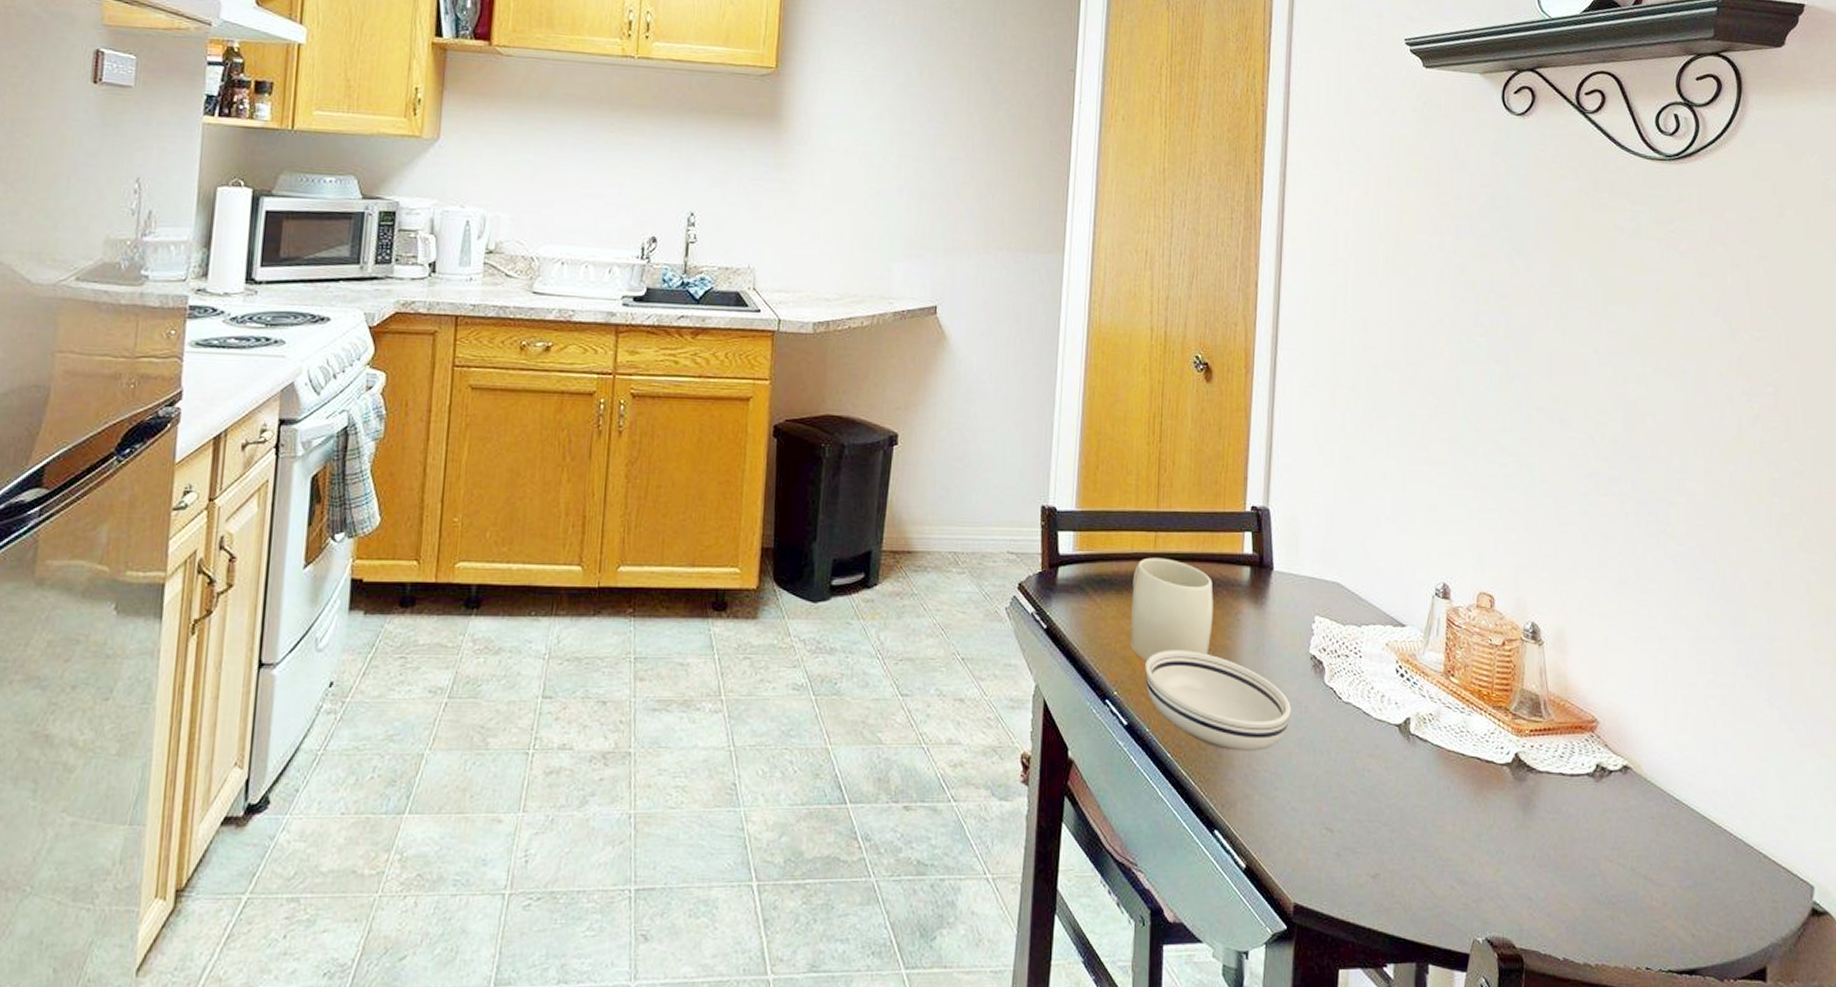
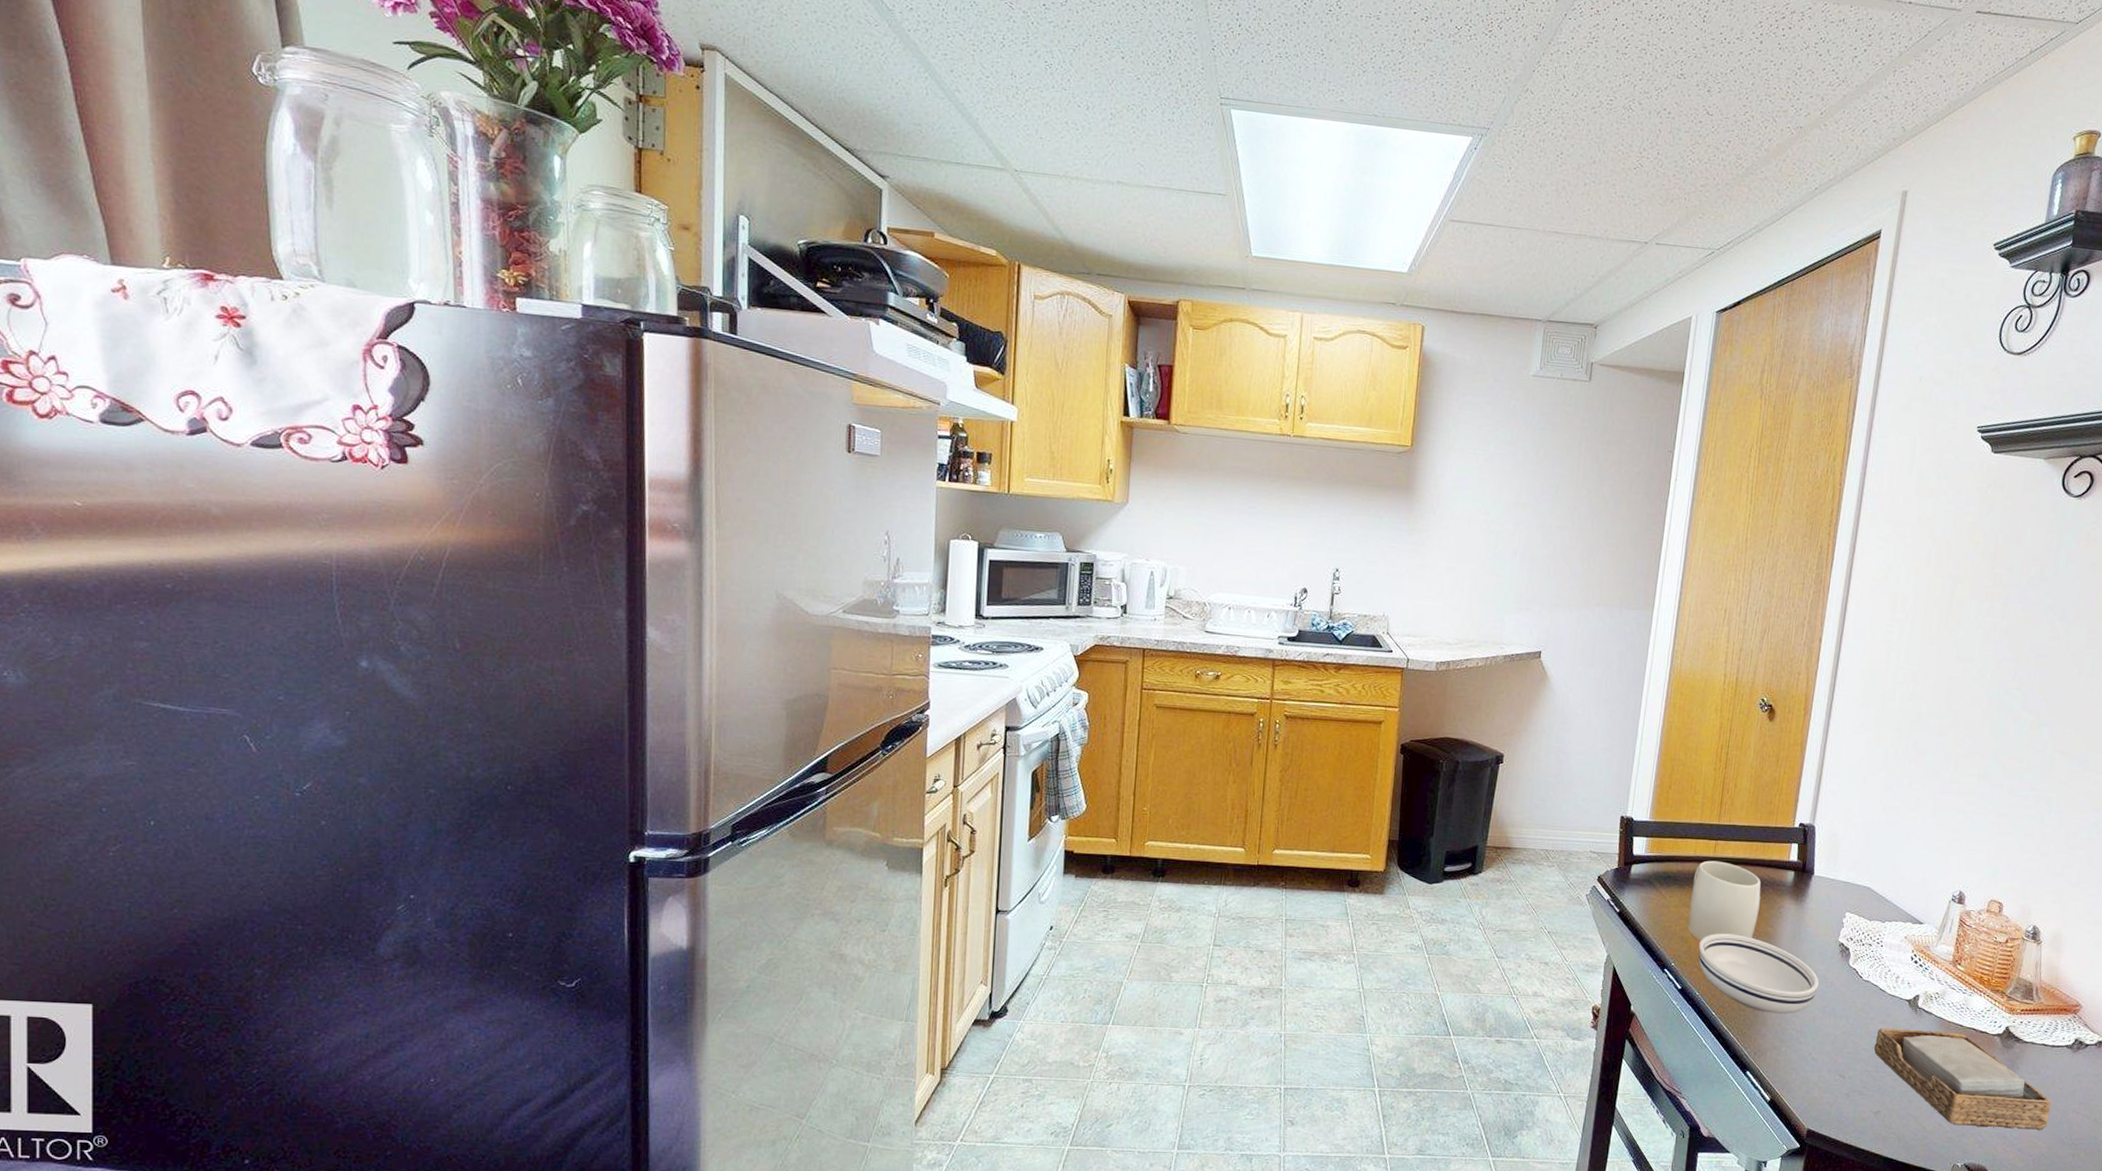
napkin holder: none [1363,762,1579,887] -> present [1874,1028,2051,1130]

